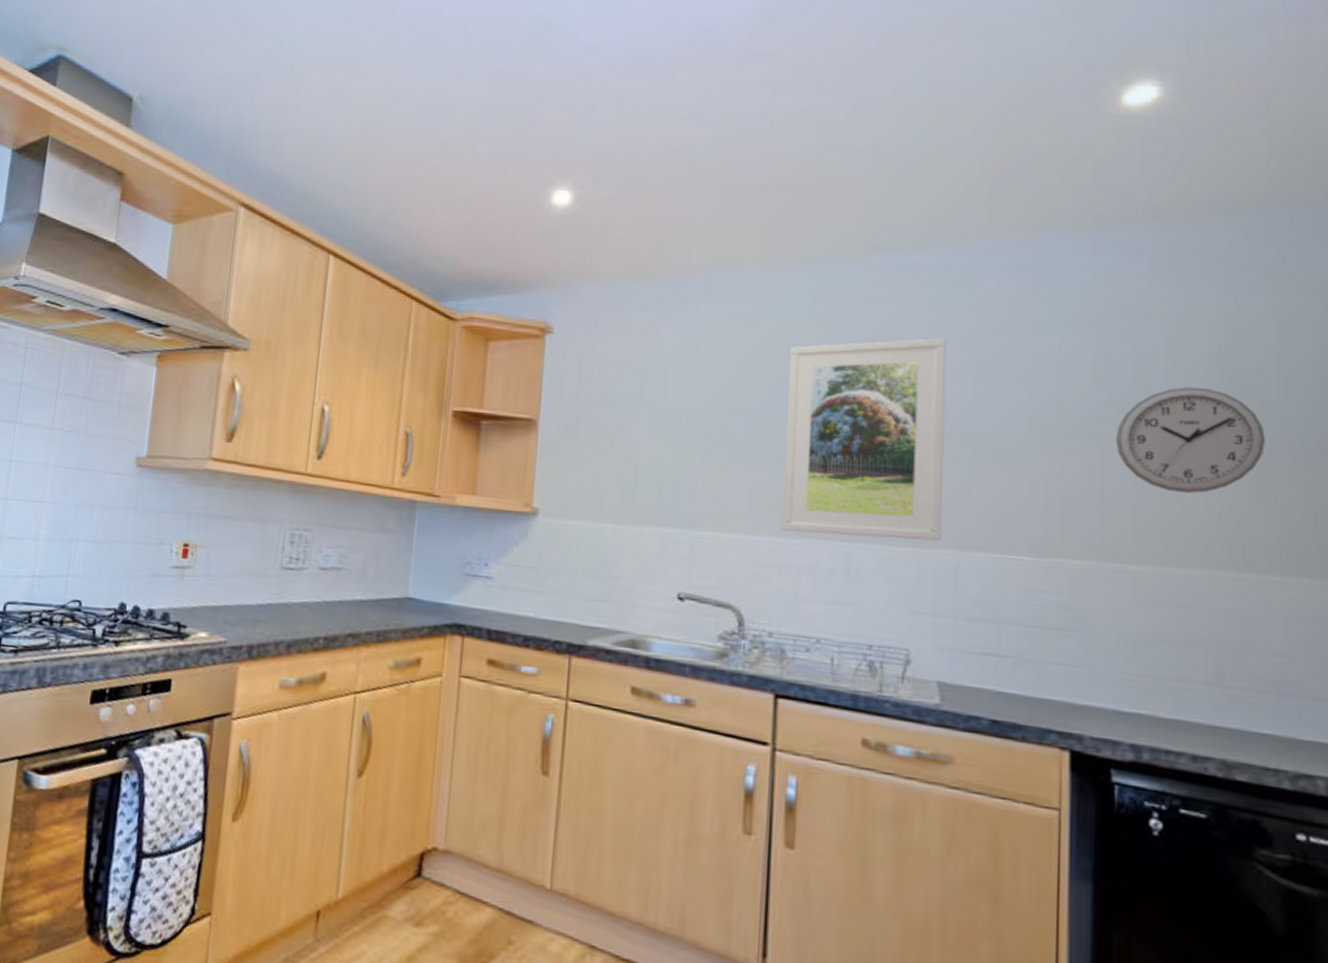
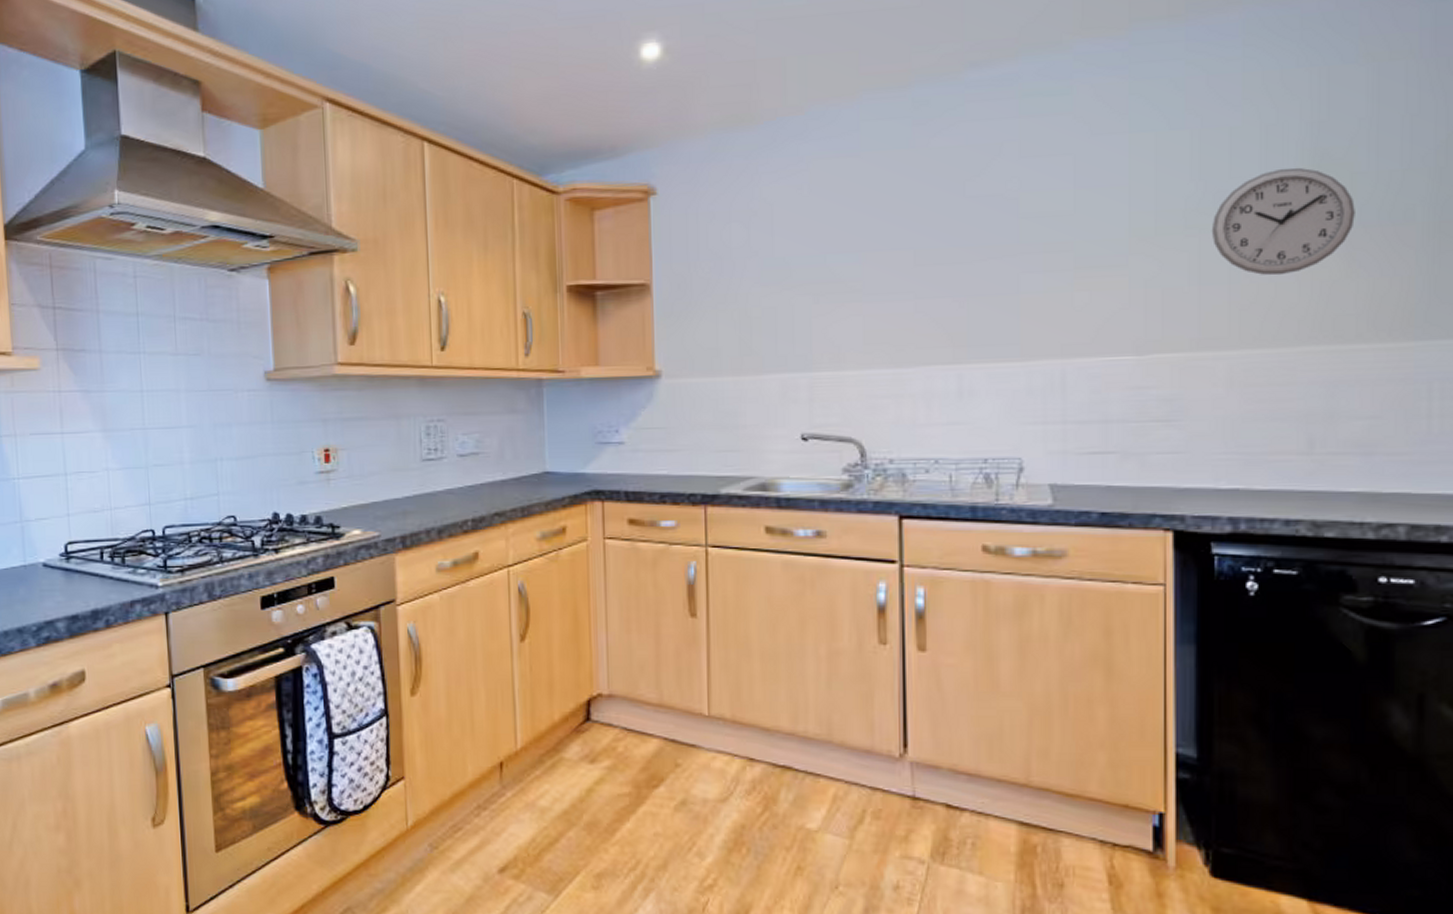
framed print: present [782,337,946,541] -> none [891,149,1047,361]

